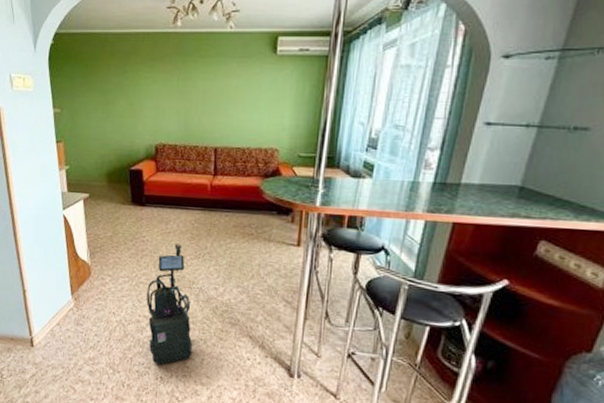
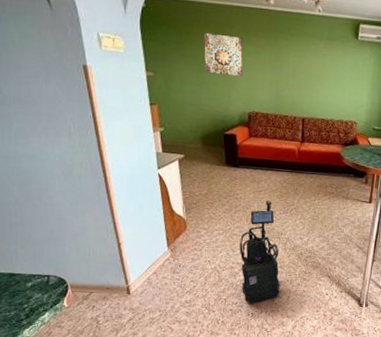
wall art: none [109,64,149,107] -> present [204,33,243,77]

